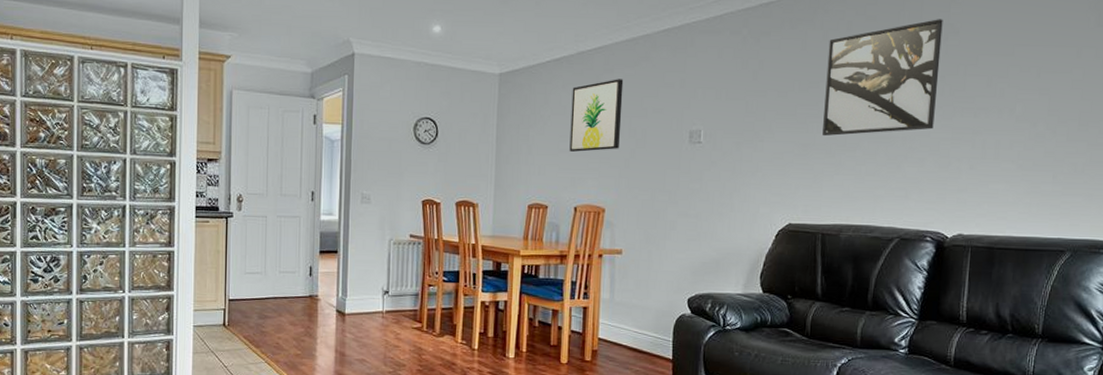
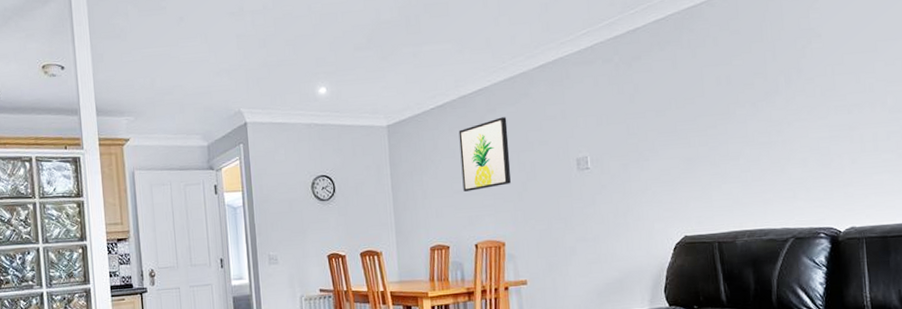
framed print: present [822,19,943,137] -> none [698,25,811,149]

